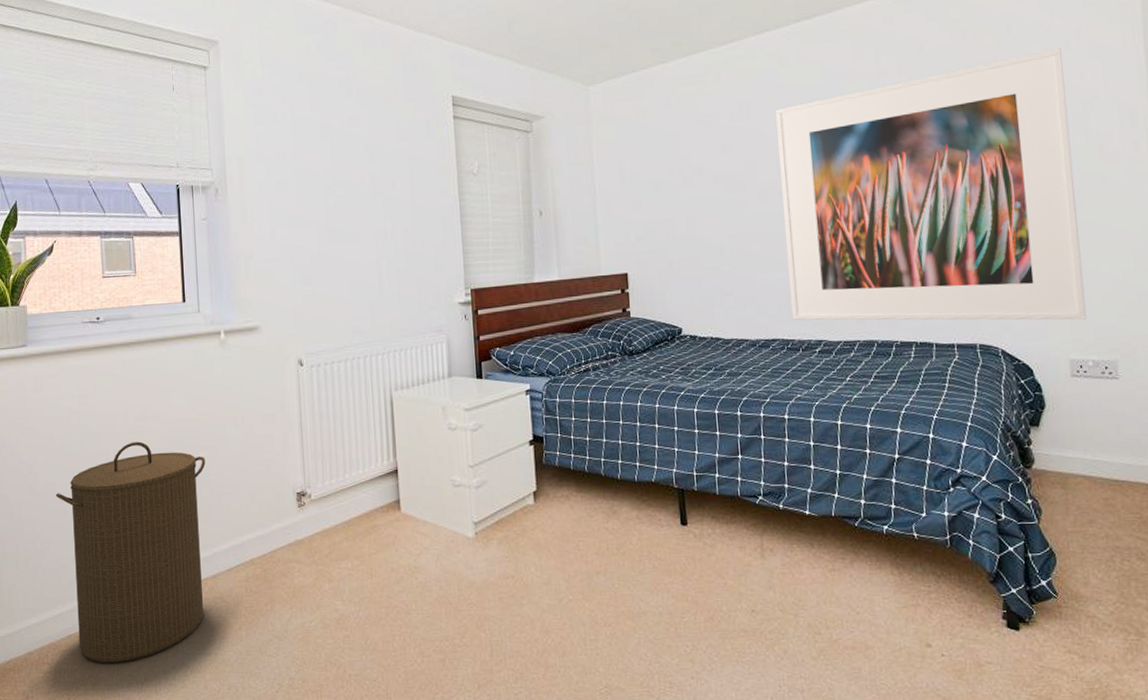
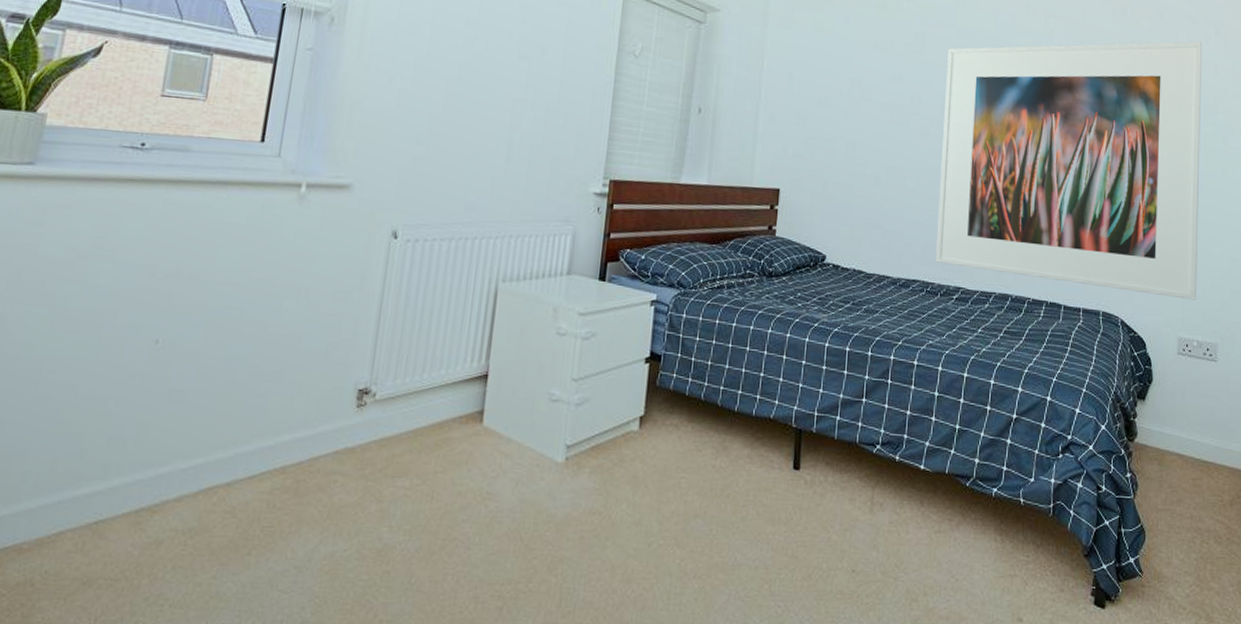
laundry hamper: present [55,441,206,663] -> none [15,303,249,589]

